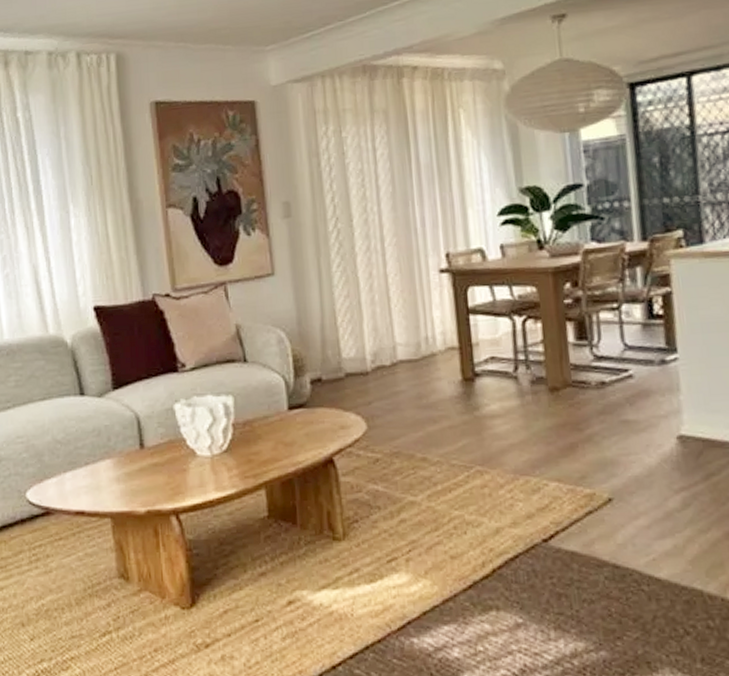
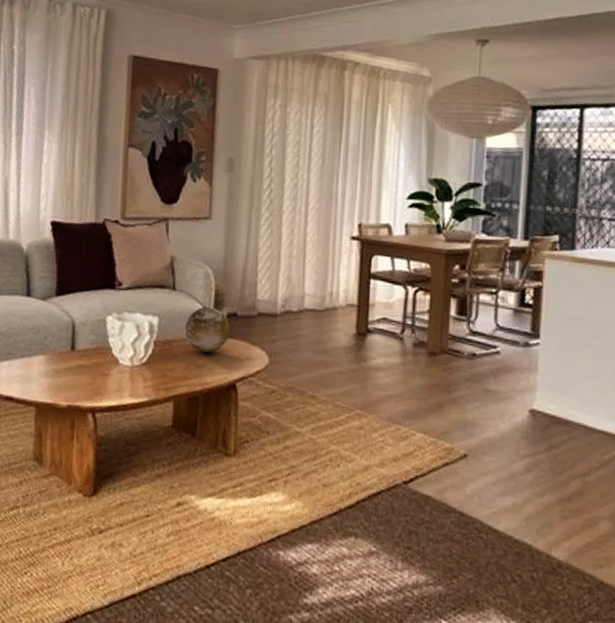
decorative orb: none [264,375,317,428] -> present [184,307,230,353]

